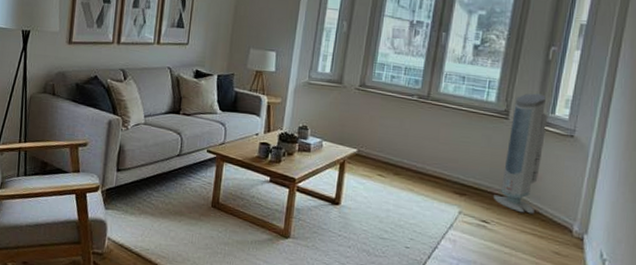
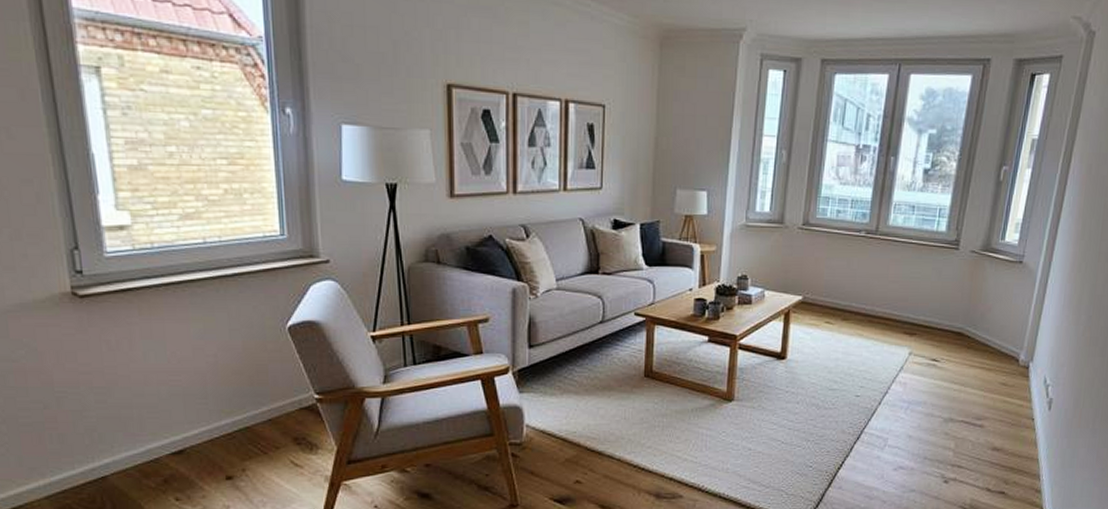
air purifier: present [494,93,548,214] -> none [944,219,998,347]

